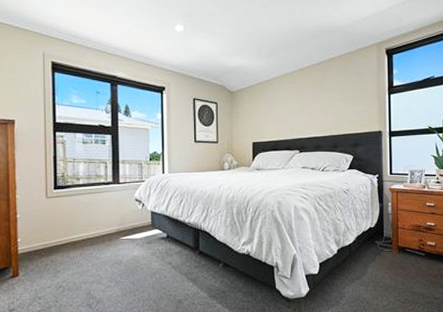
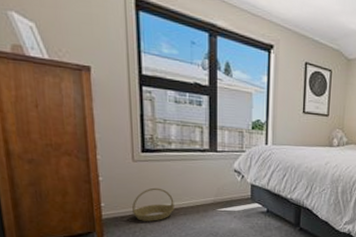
basket: none [45,221,82,254] -> present [132,187,174,222]

